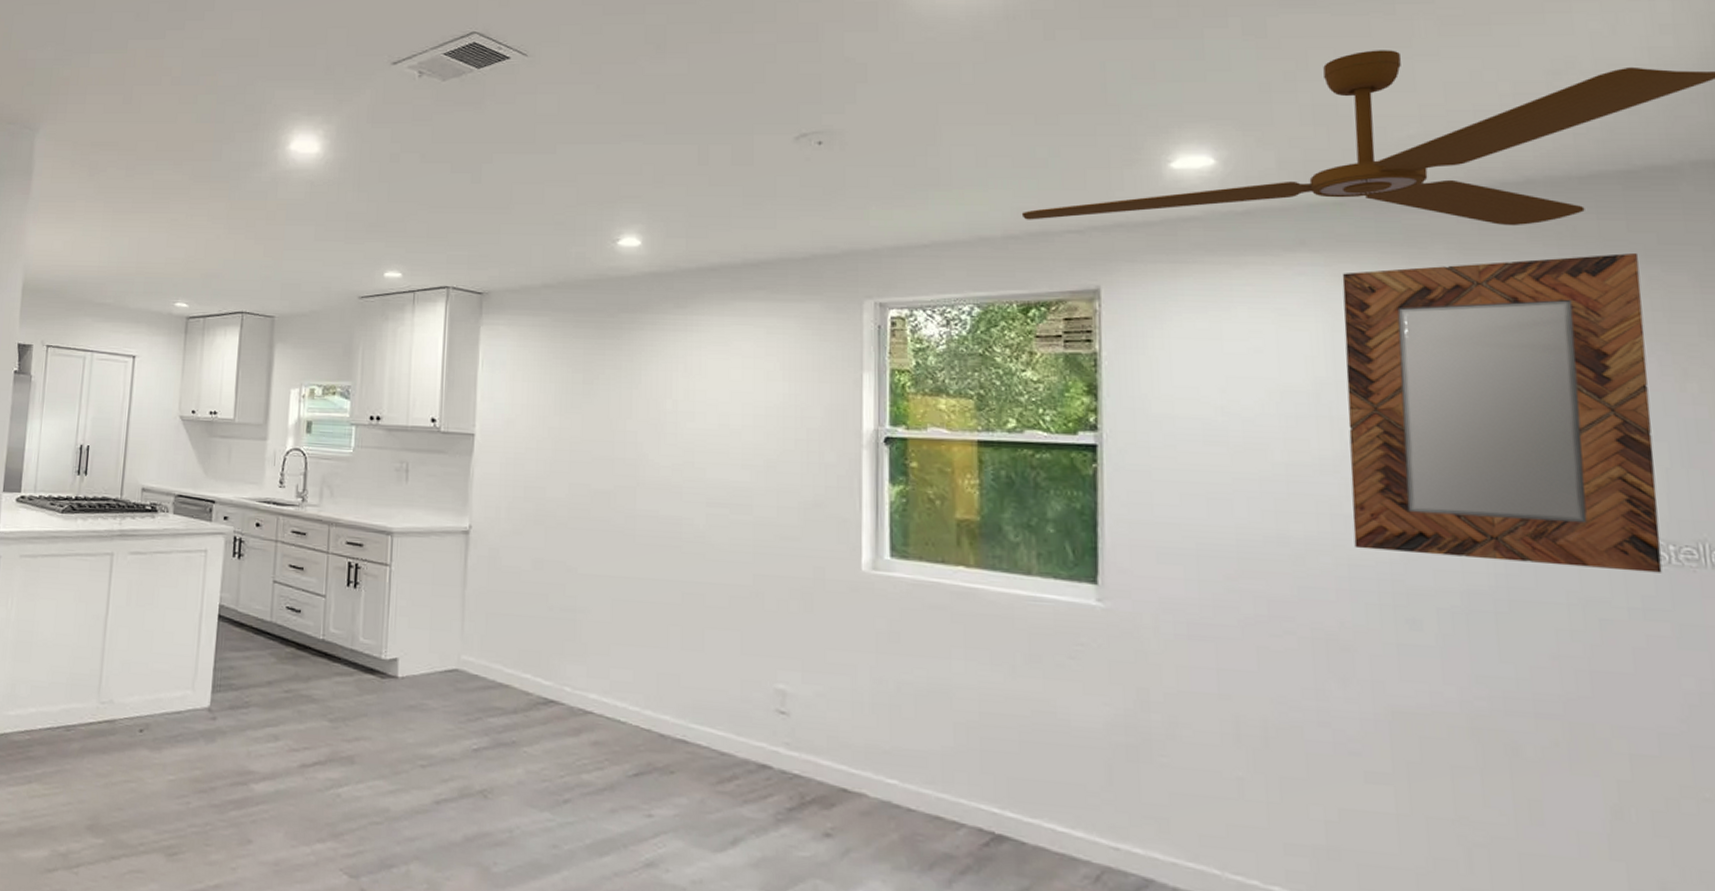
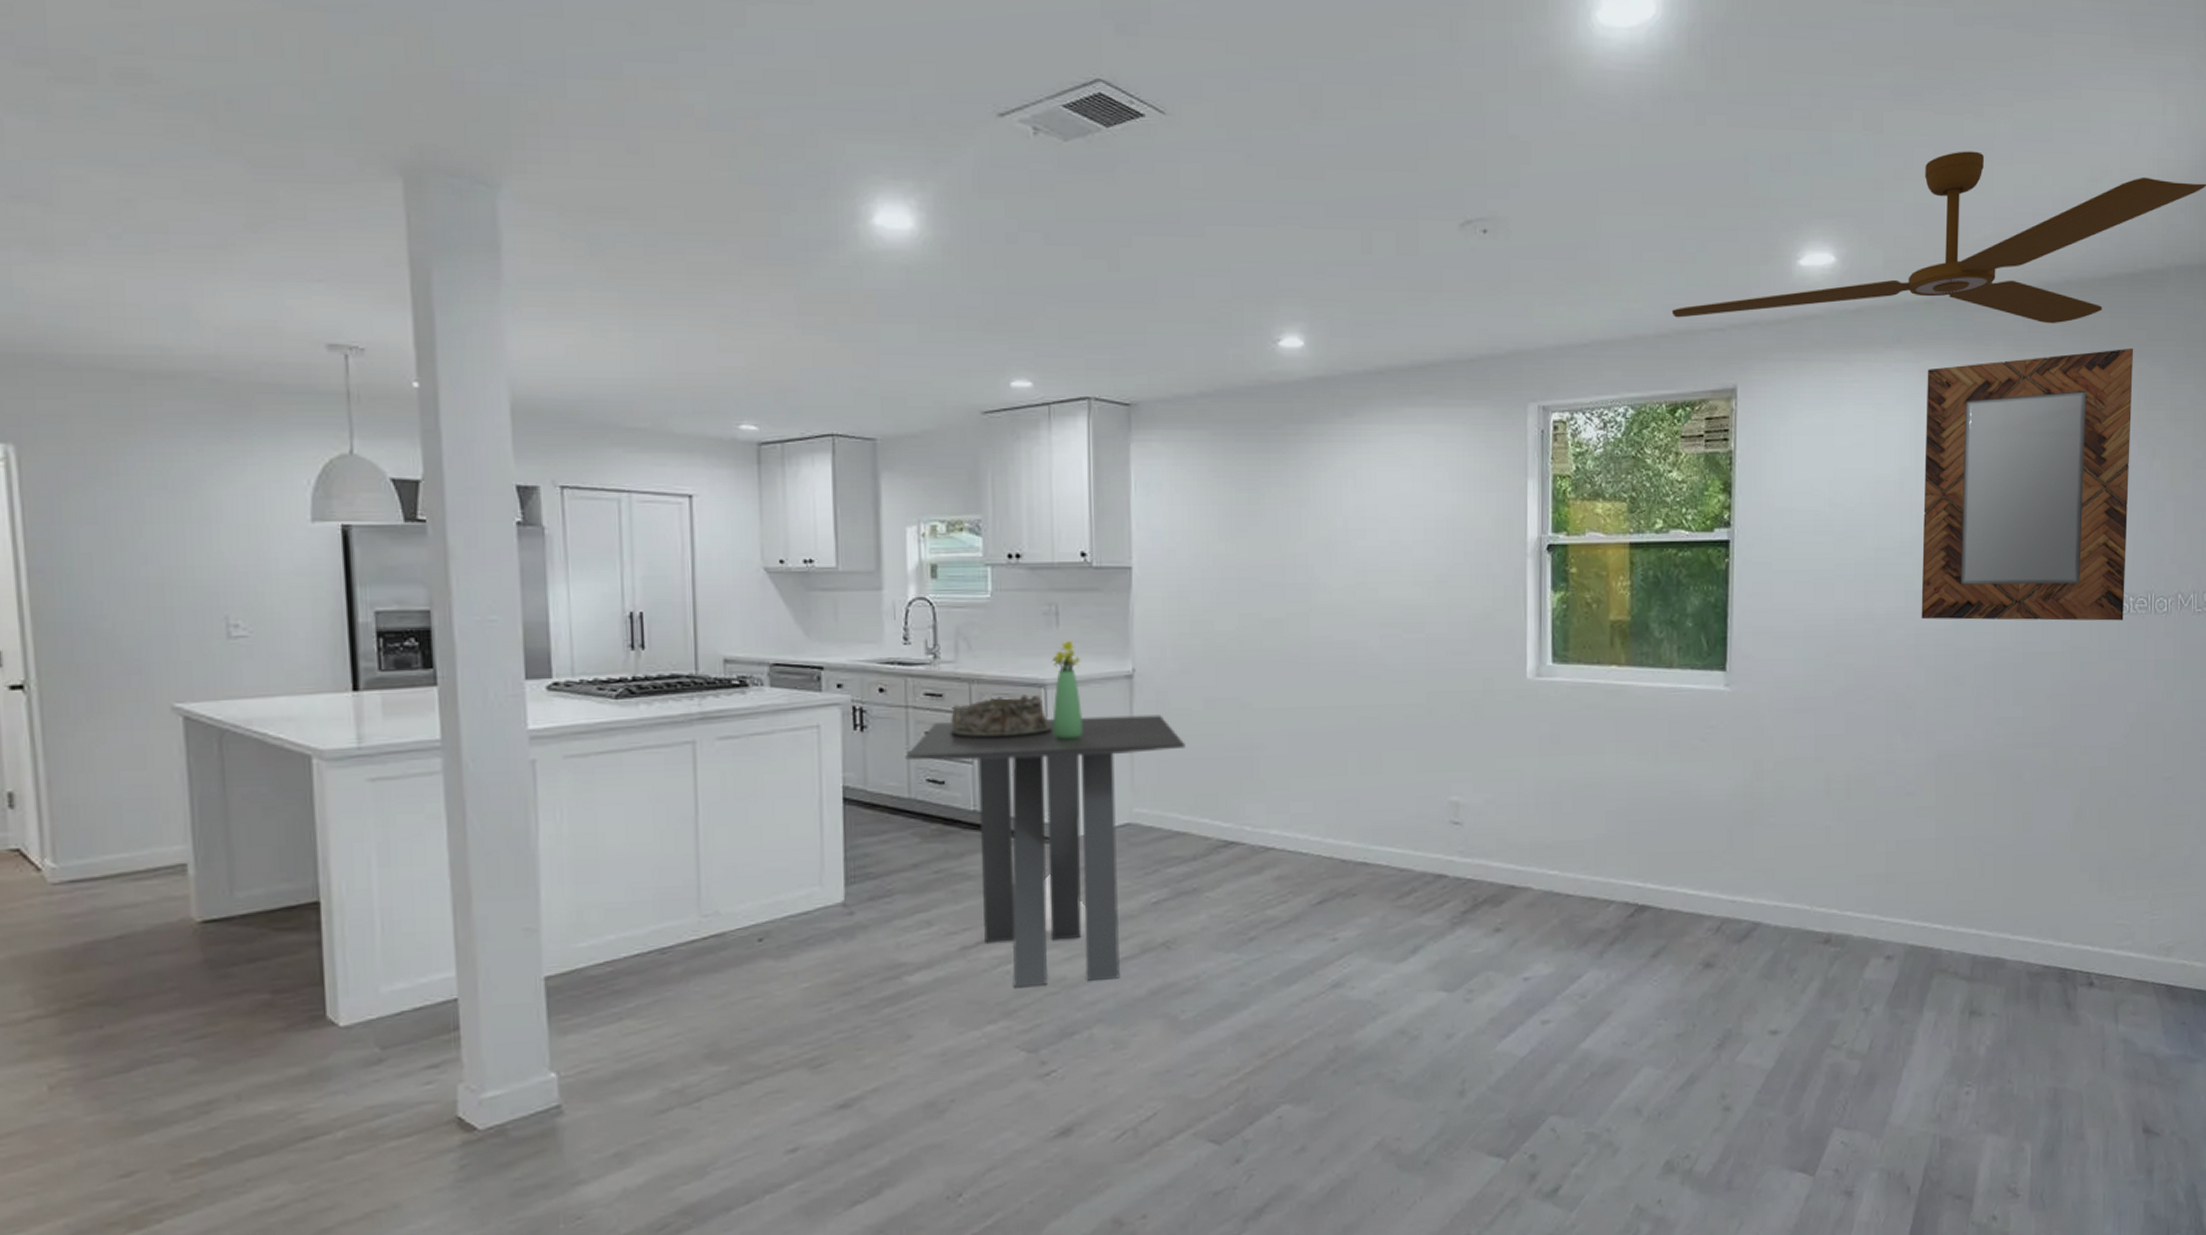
dining table: none [271,557,513,819] -> present [905,714,1186,989]
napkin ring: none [309,540,396,578] -> present [950,694,1053,739]
bouquet: none [395,495,424,586] -> present [1052,641,1082,741]

